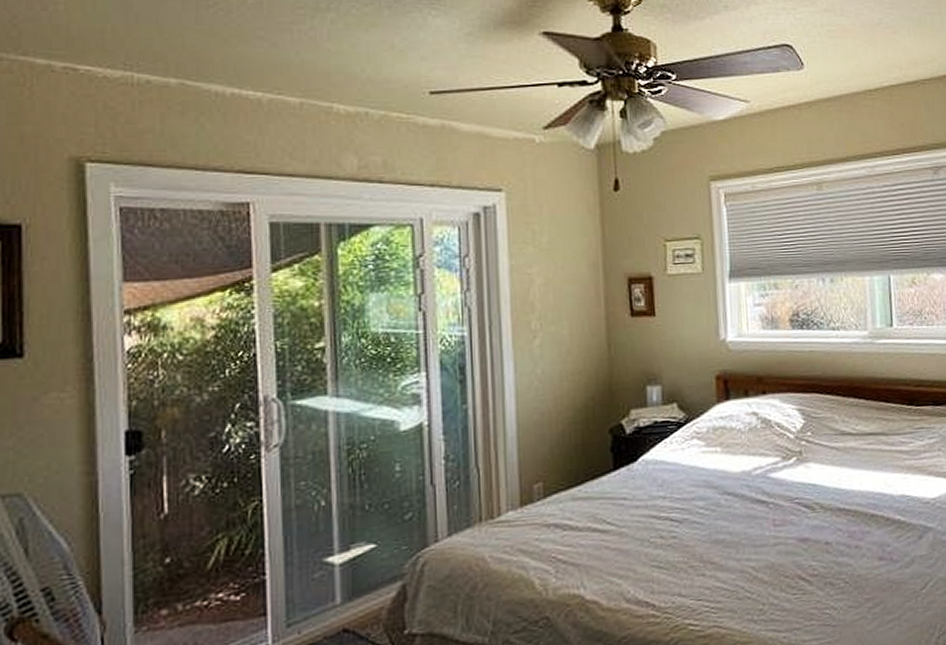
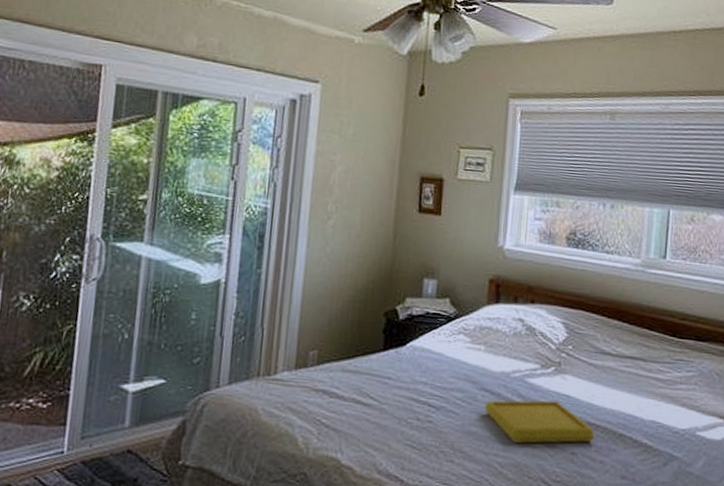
serving tray: none [729,492,847,543] -> present [484,400,595,444]

